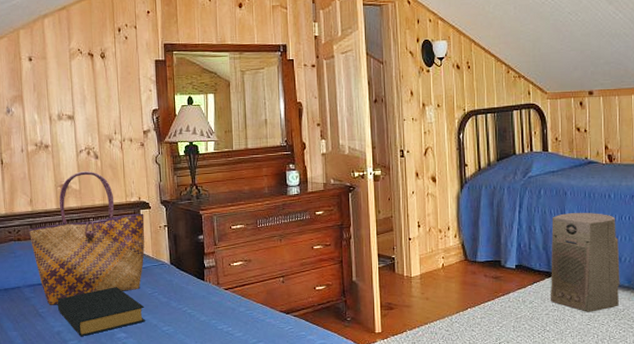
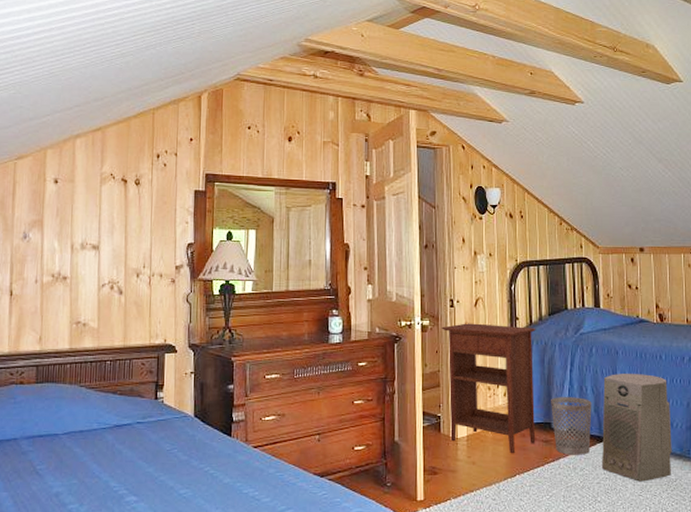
tote bag: present [29,171,145,305] -> none [34,307,169,461]
hardback book: present [57,287,145,336] -> none [58,441,161,499]
nightstand: none [393,171,486,290] -> present [441,323,536,454]
wastebasket: none [500,236,541,290] -> present [551,397,592,455]

